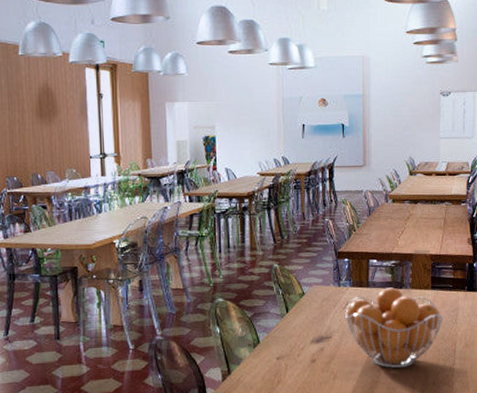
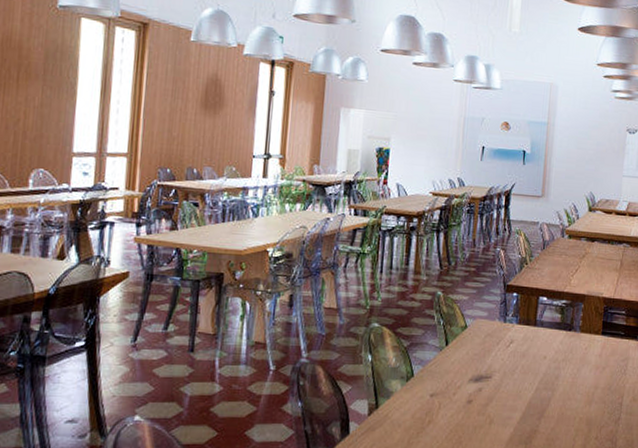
fruit basket: present [345,287,443,369] -> none [508,328,612,419]

